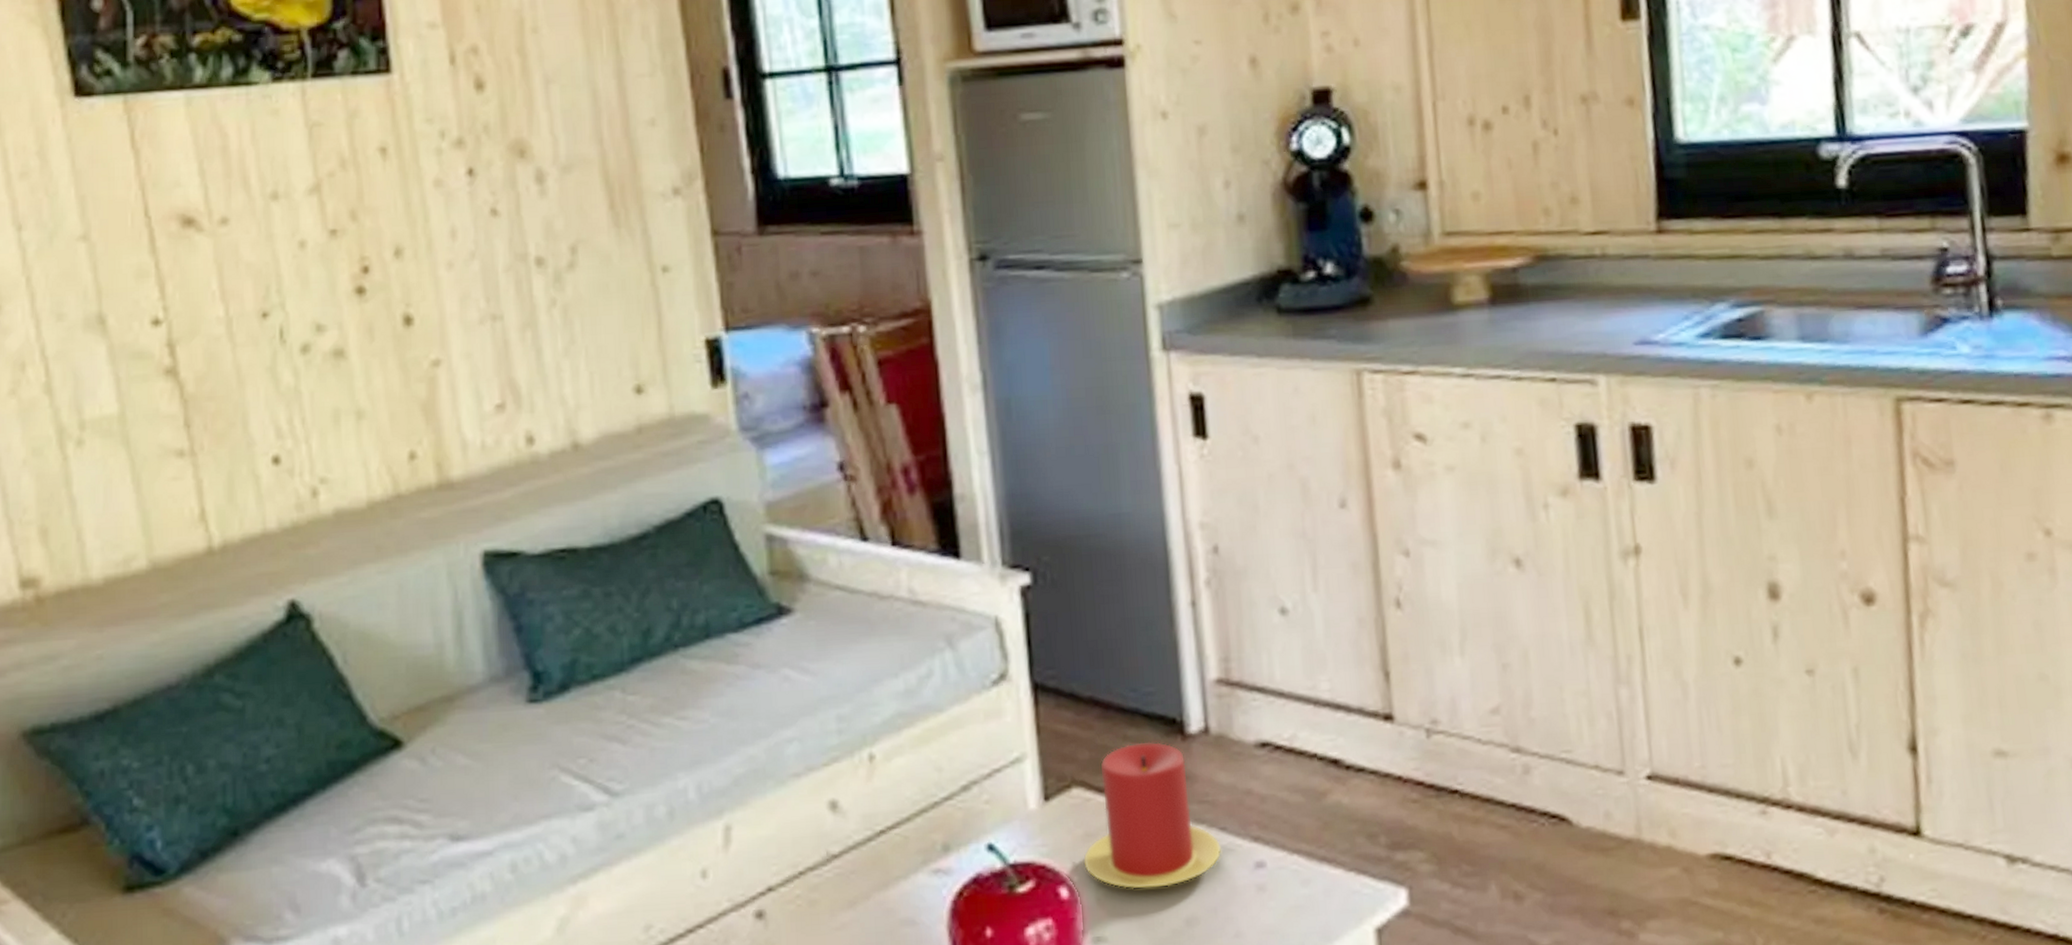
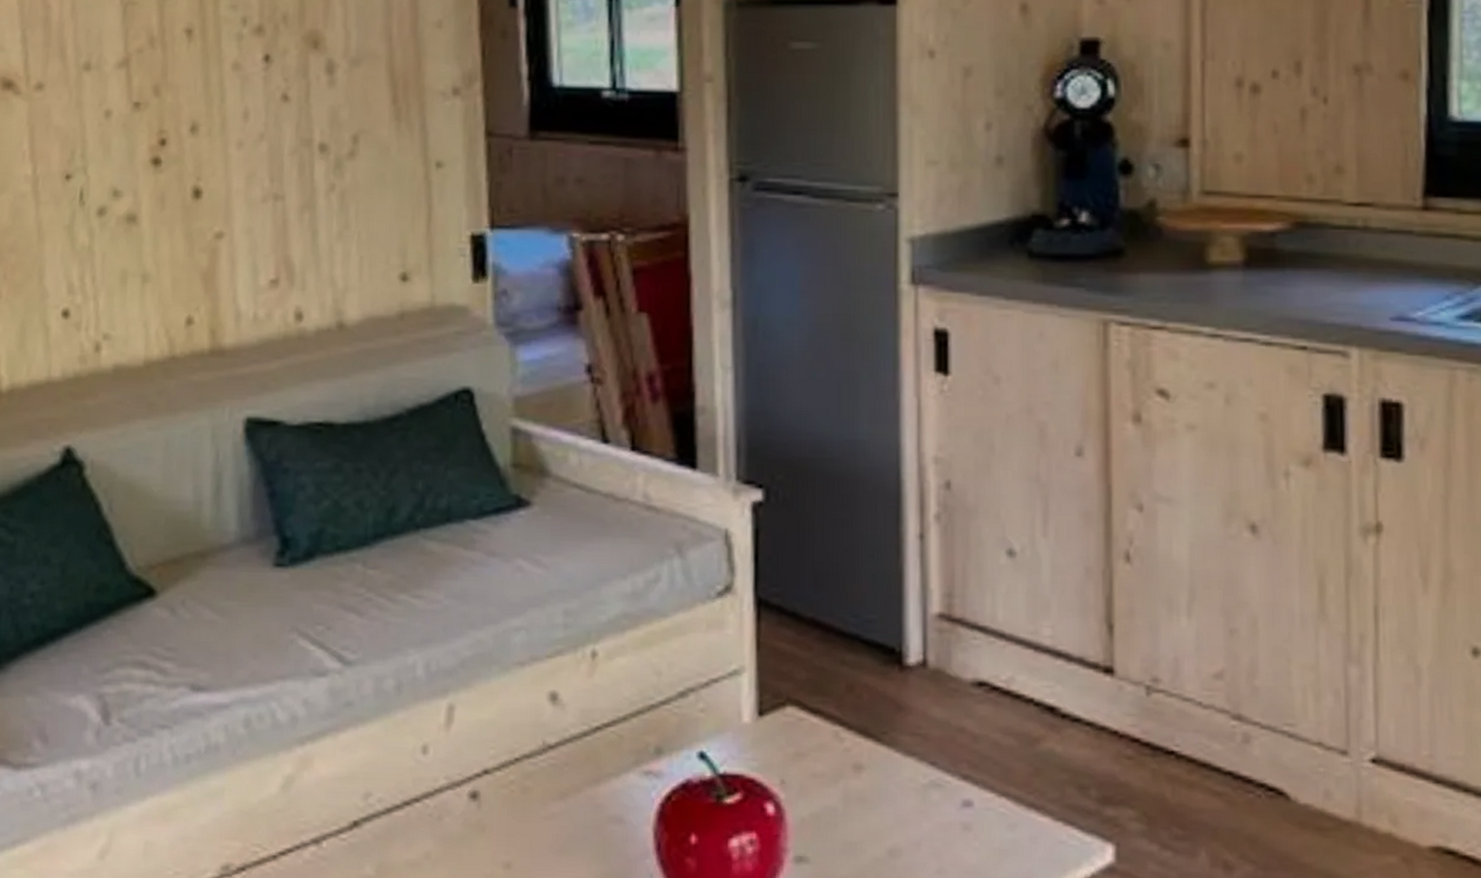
candle: present [1083,742,1222,889] -> none [792,669,930,815]

